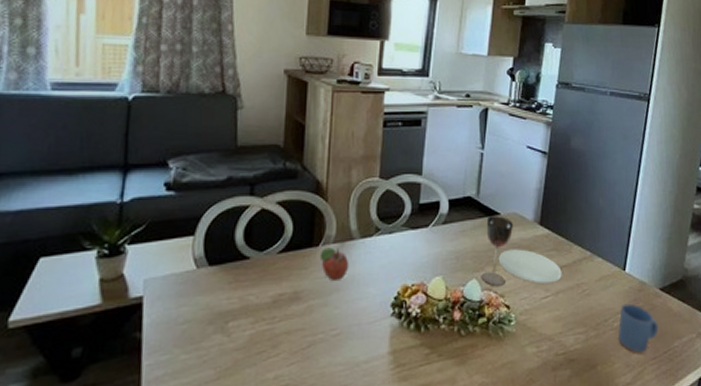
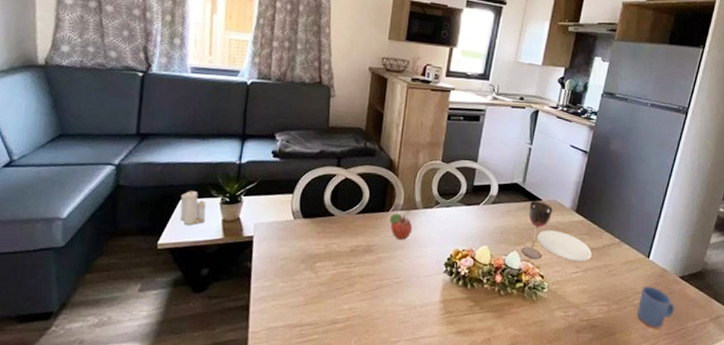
candle: none [40,244,77,291] -> present [180,190,206,225]

